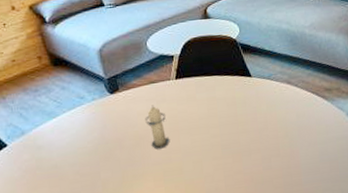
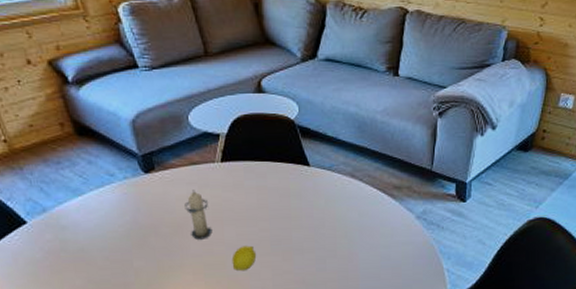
fruit: none [187,151,210,175] -> present [231,245,257,270]

